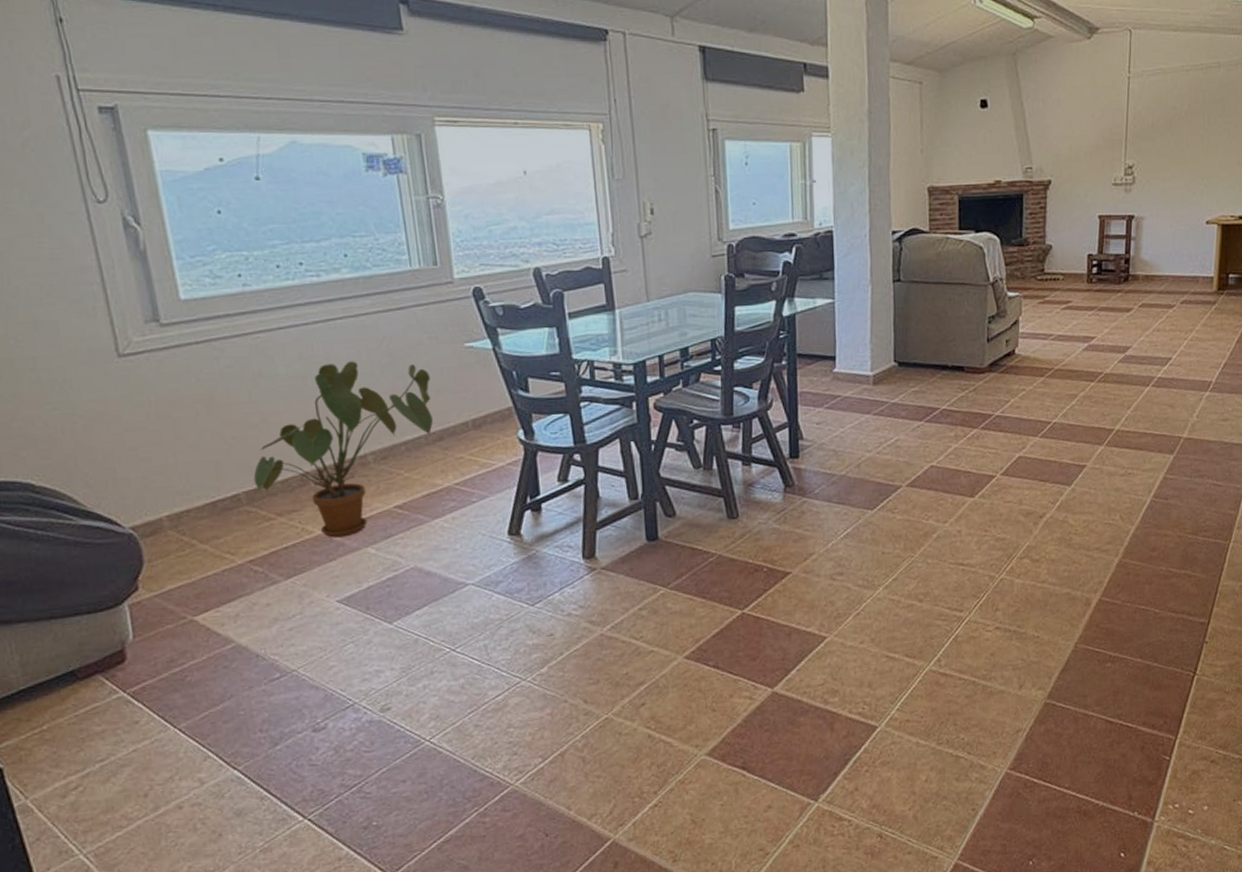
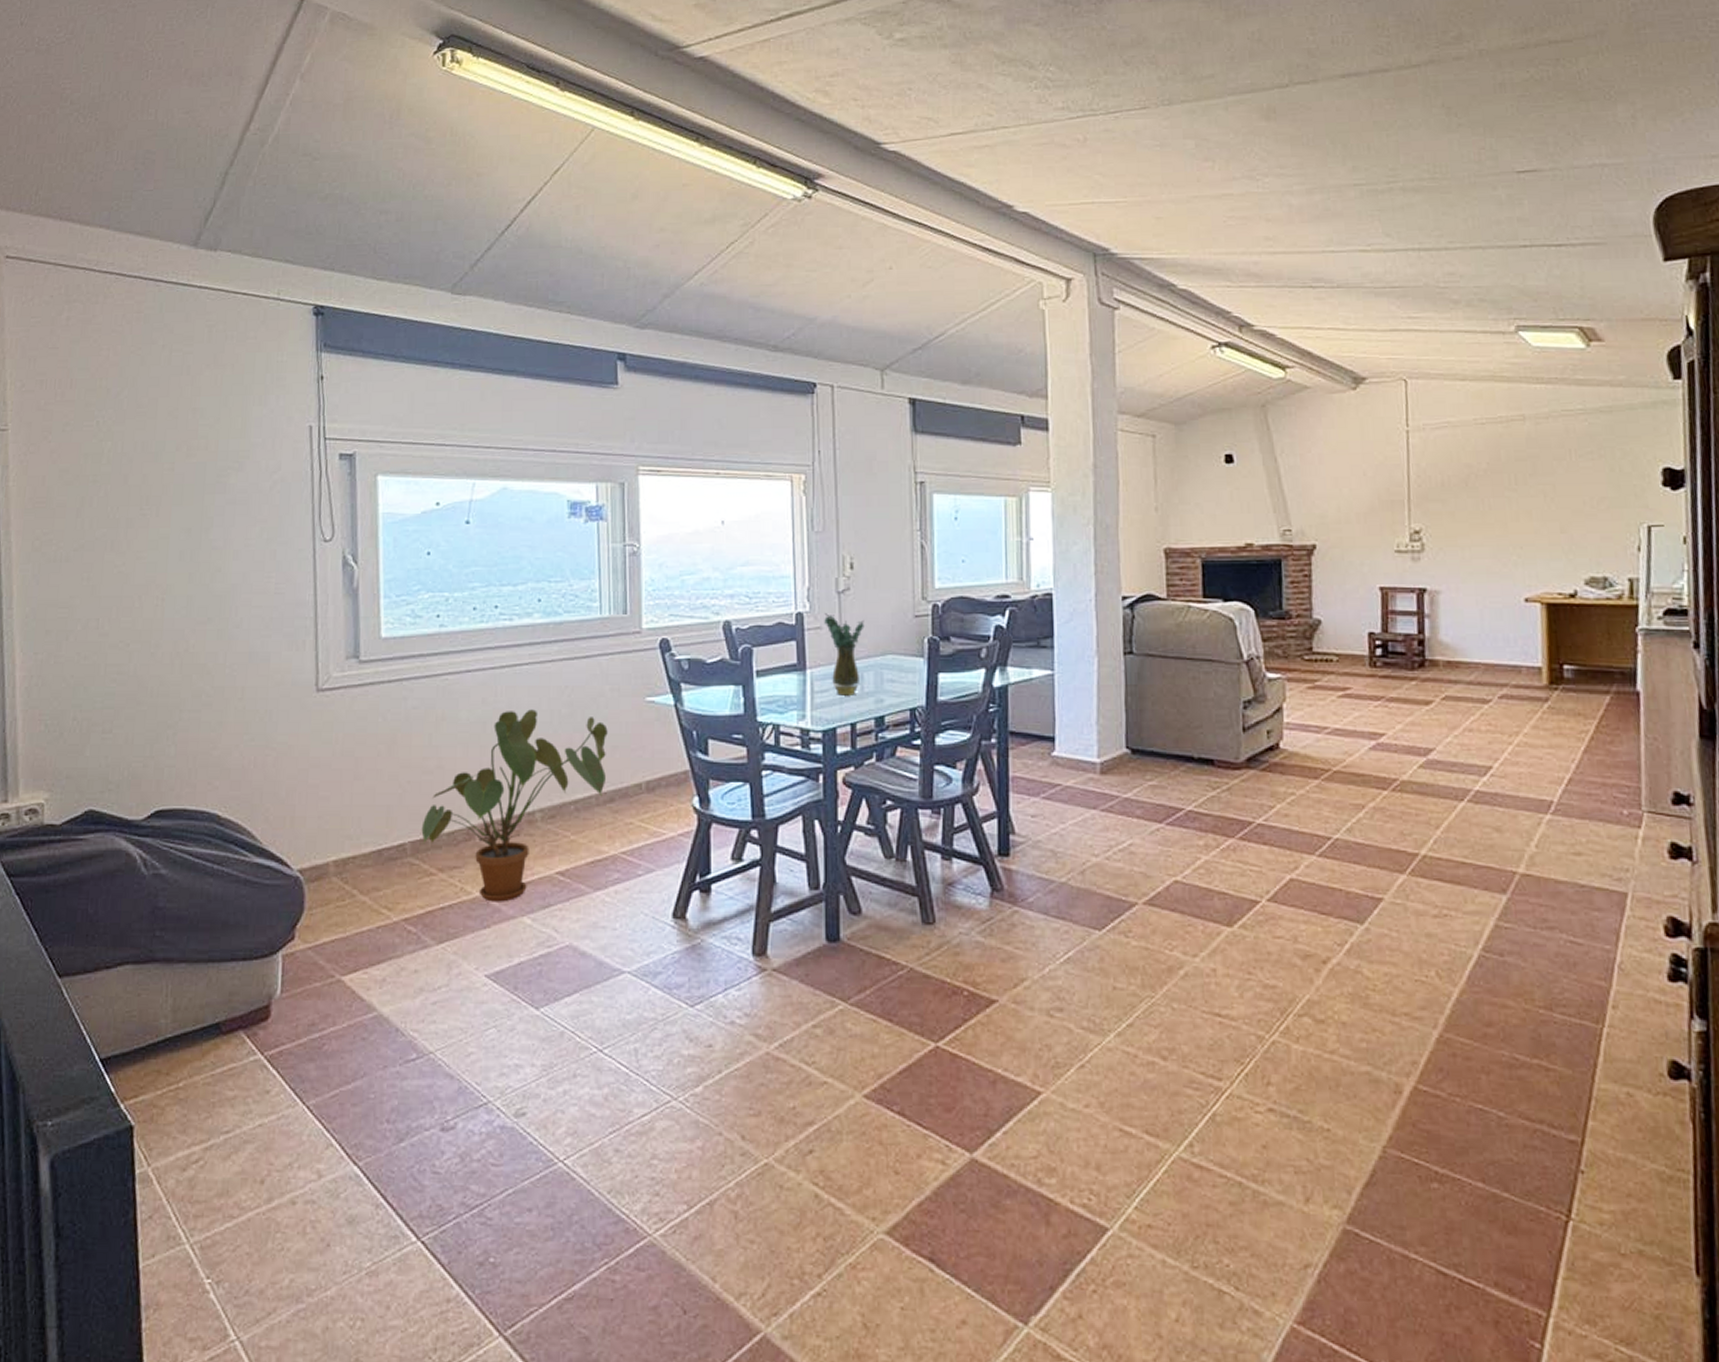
vase: none [629,257,667,331] -> present [824,613,864,696]

